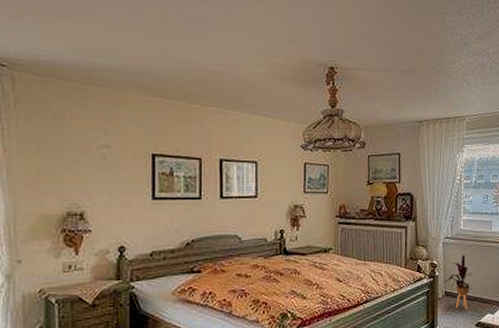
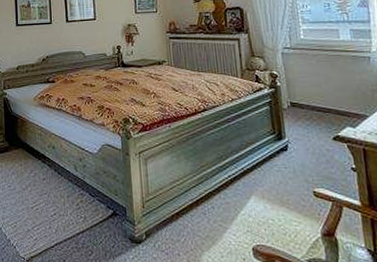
house plant: present [444,255,474,311] -> none [288,65,323,123]

